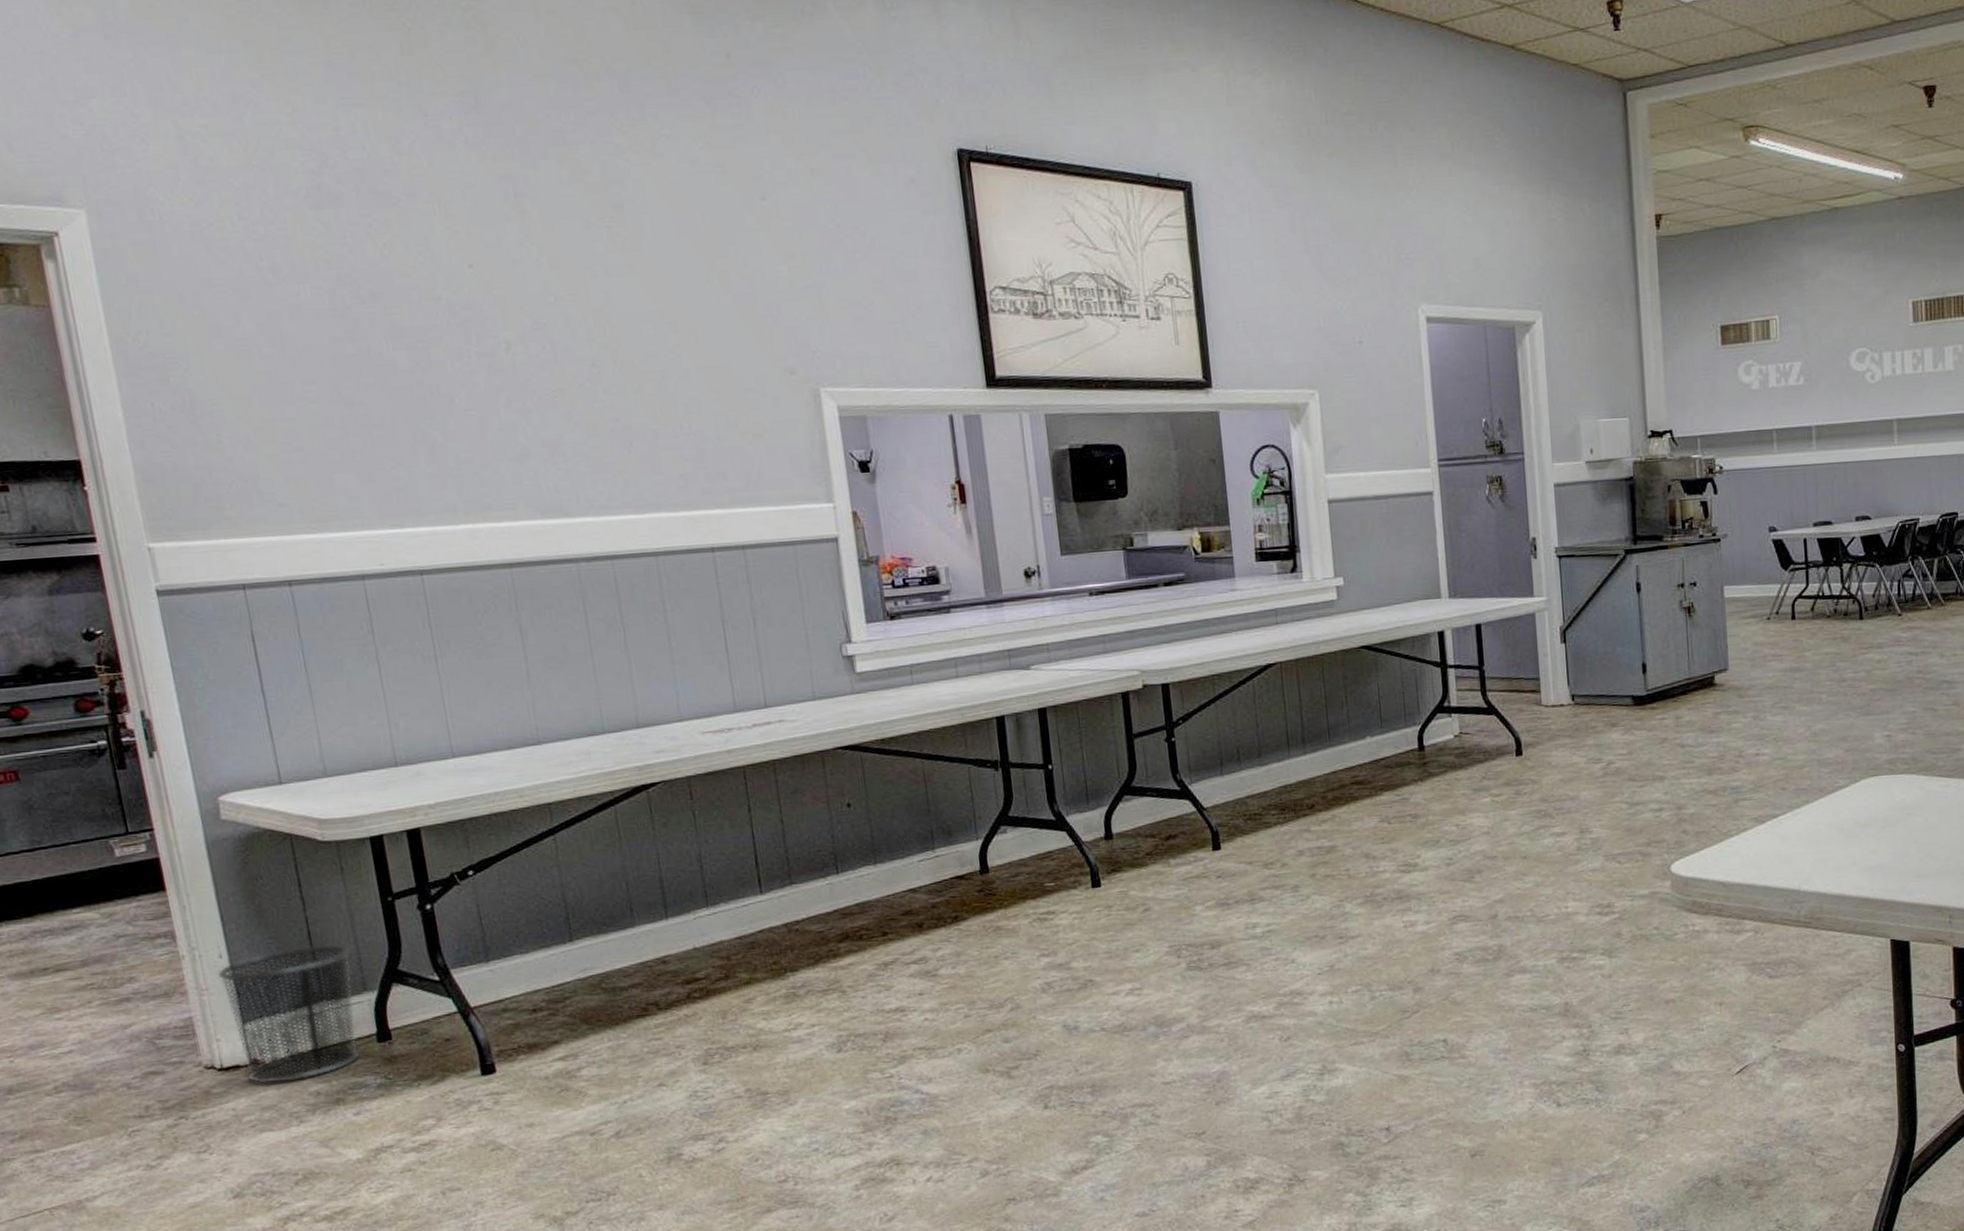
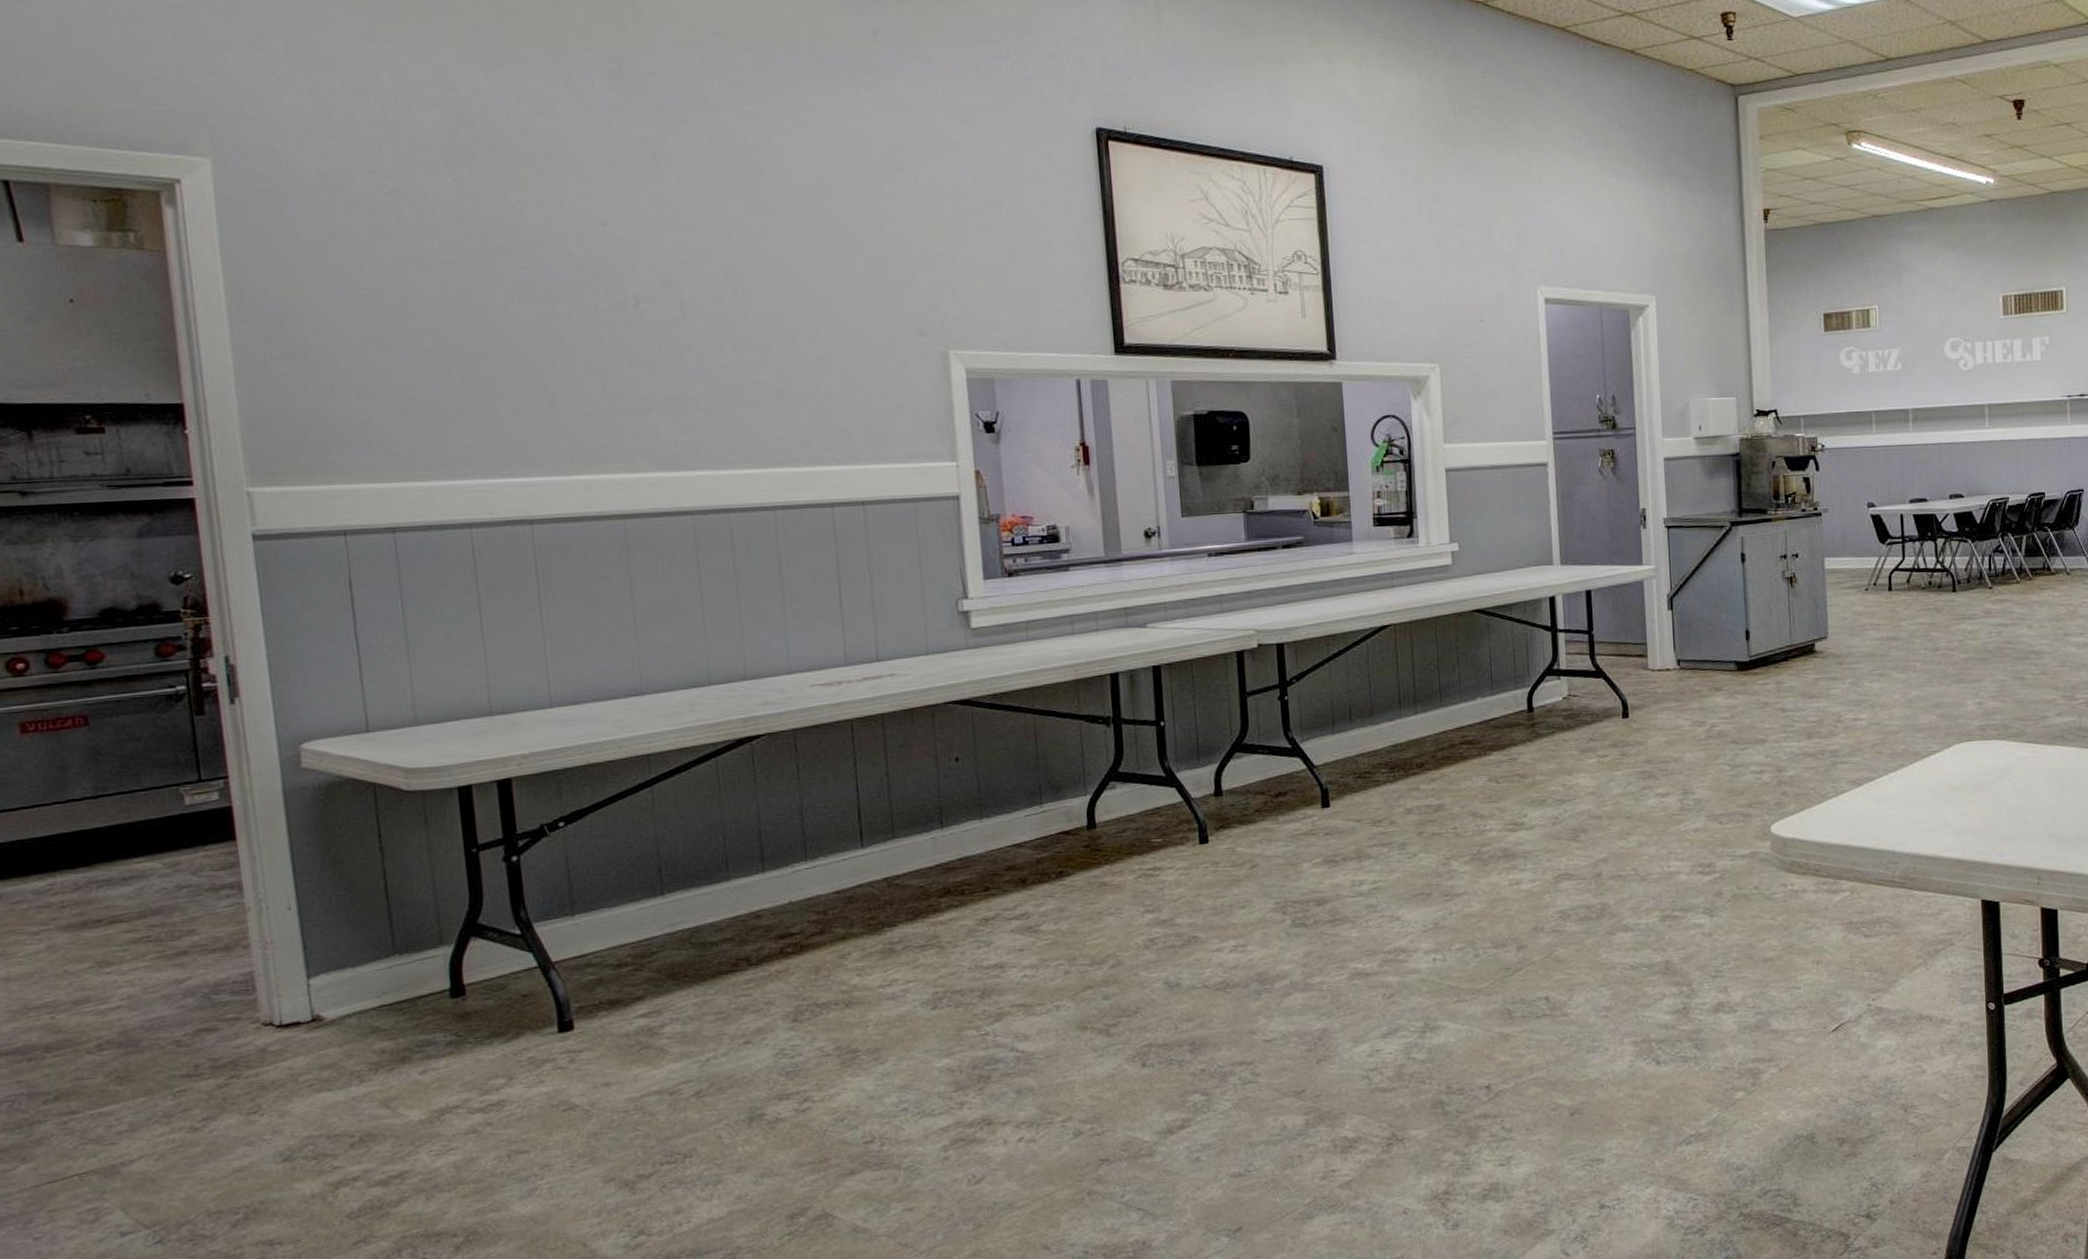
waste bin: present [216,944,361,1084] -> none [283,896,431,1042]

